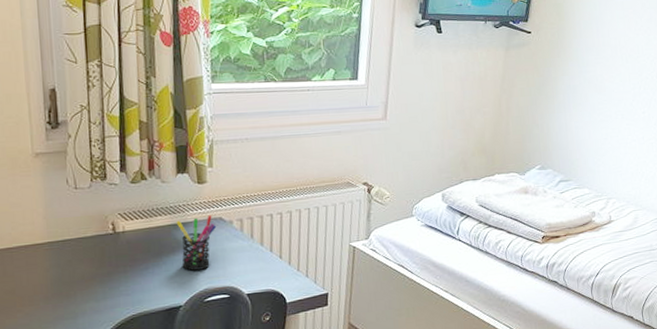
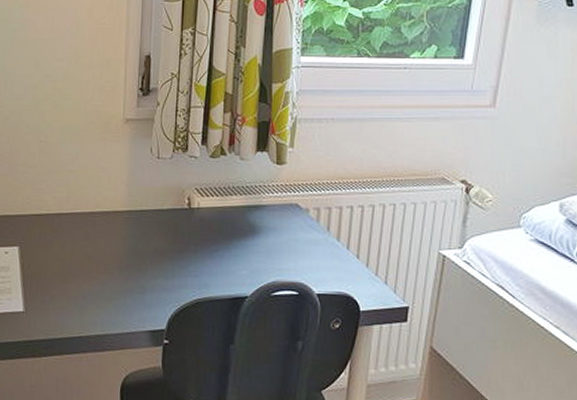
pen holder: present [176,215,217,271] -> none [250,200,292,260]

